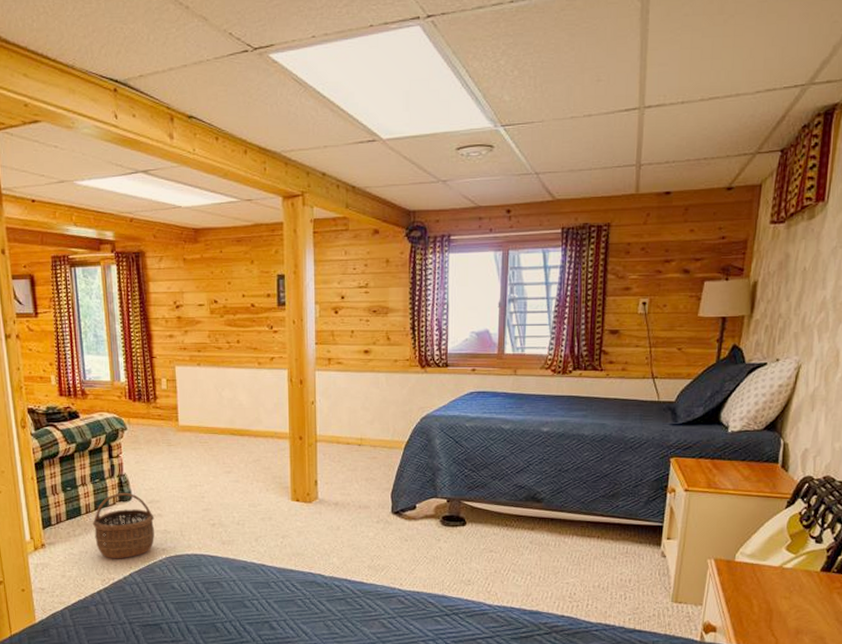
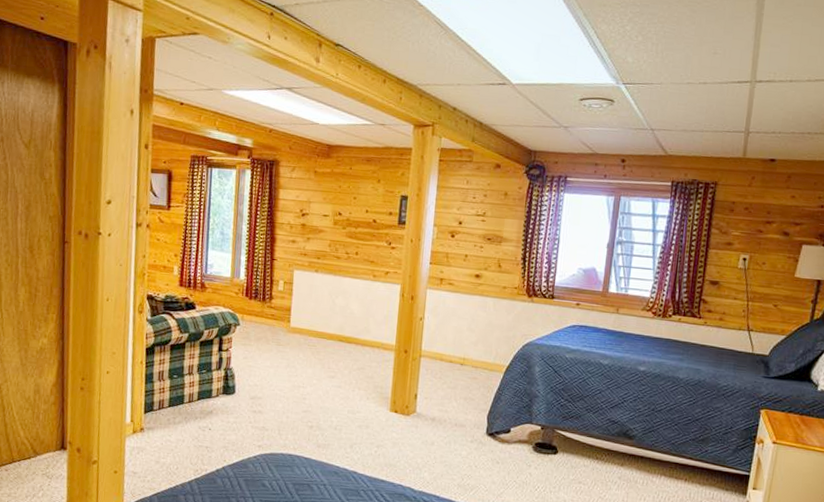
wicker basket: present [93,492,155,559] -> none [194,385,255,451]

